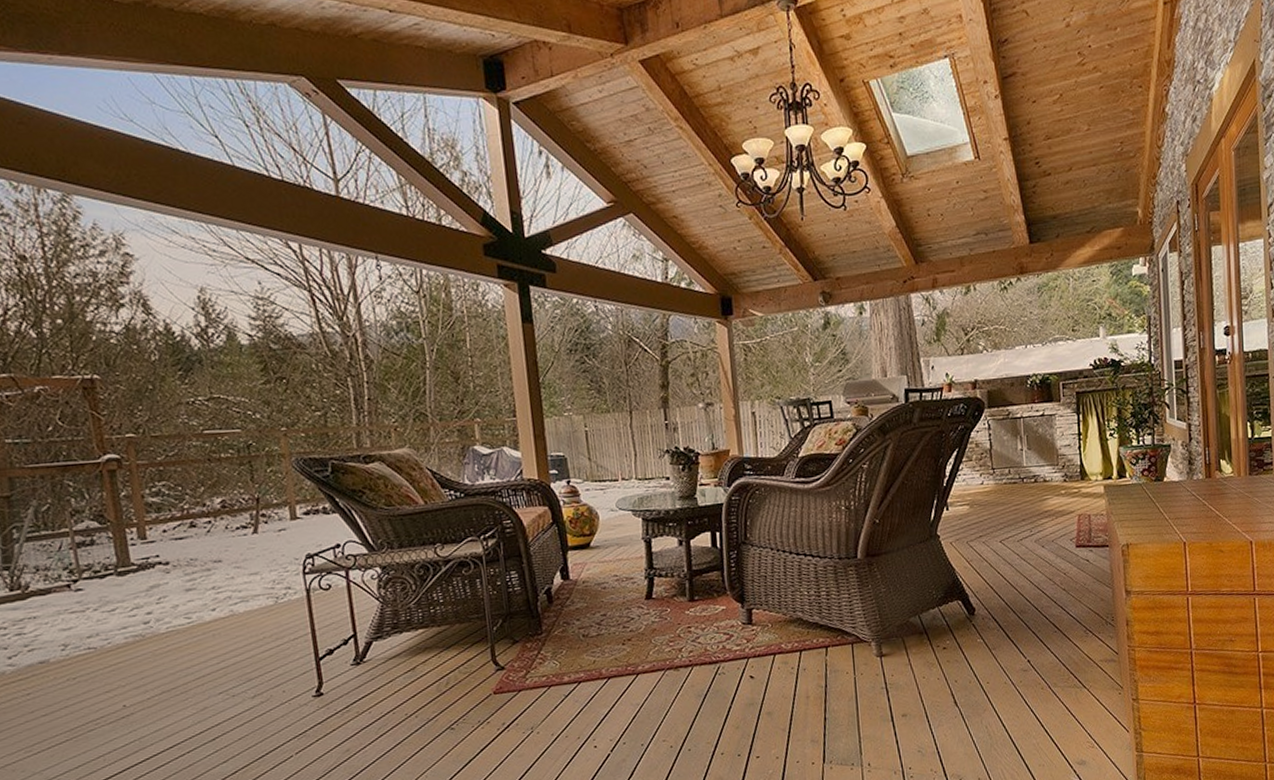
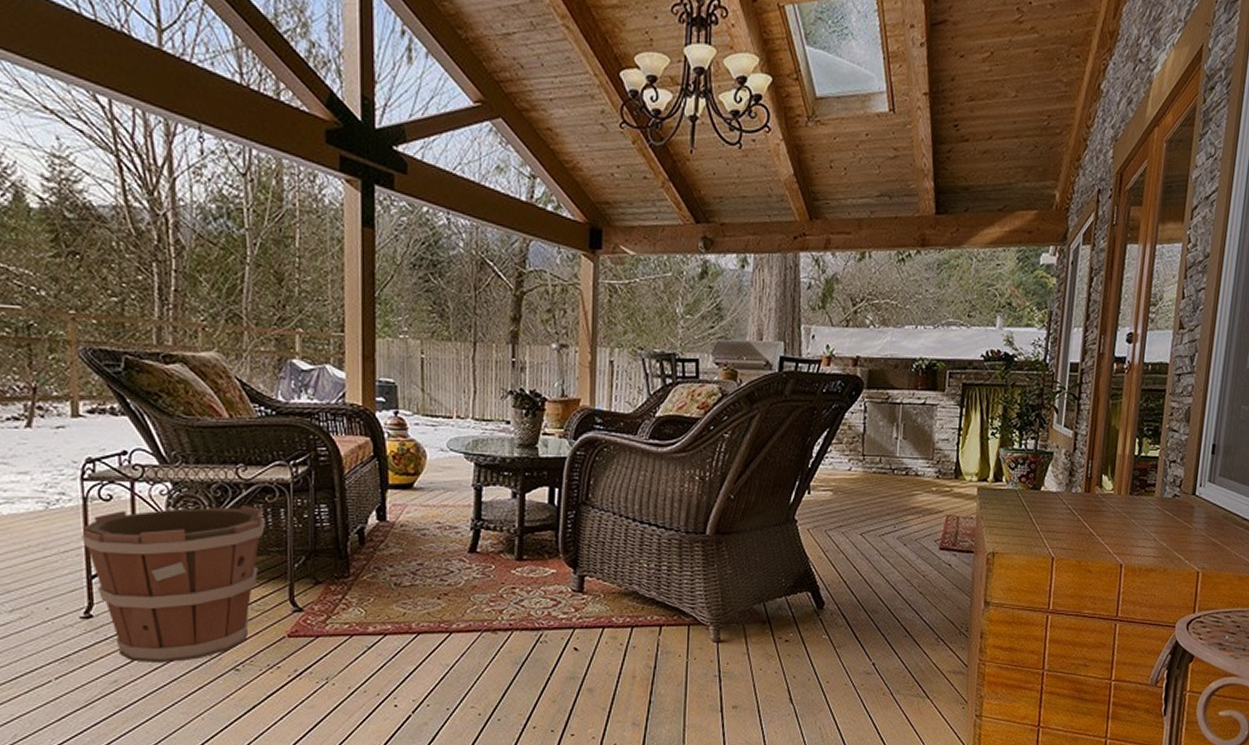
wooden bucket: none [307,580,465,731] -> present [82,505,267,662]

